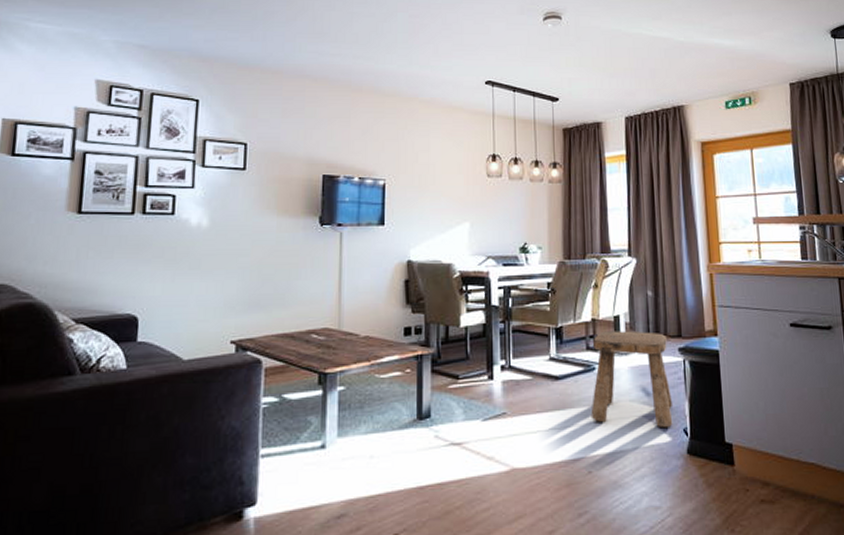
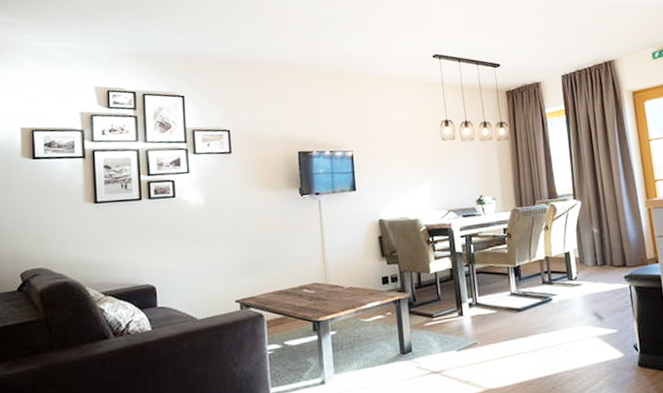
stool: present [591,331,674,428] -> none [548,264,624,346]

